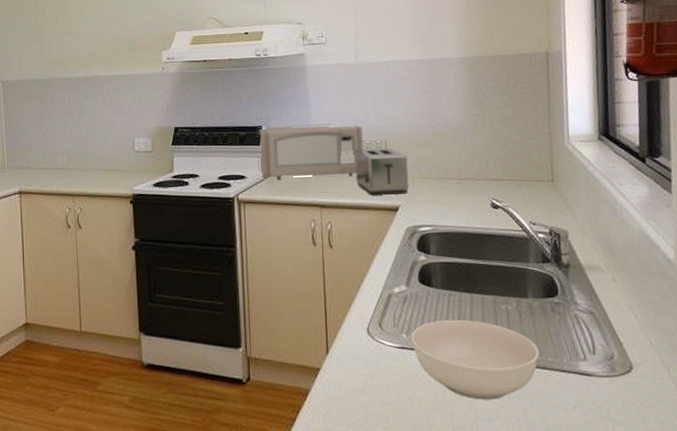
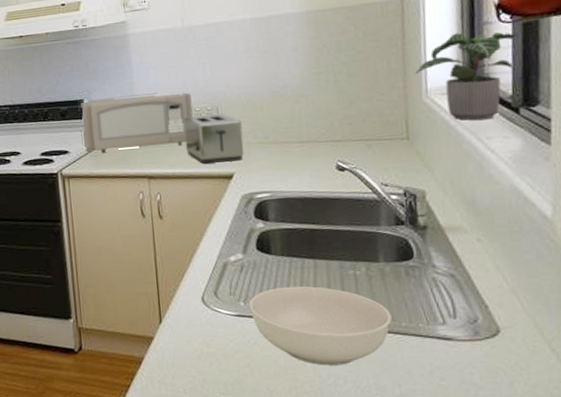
potted plant: none [559,86,642,167] -> present [415,32,517,120]

